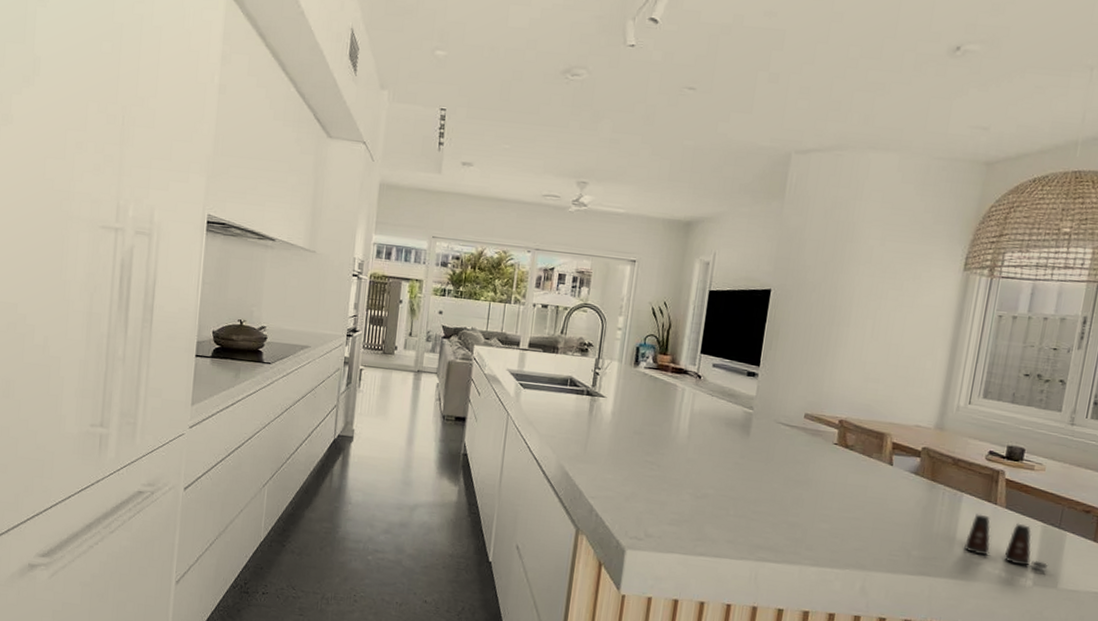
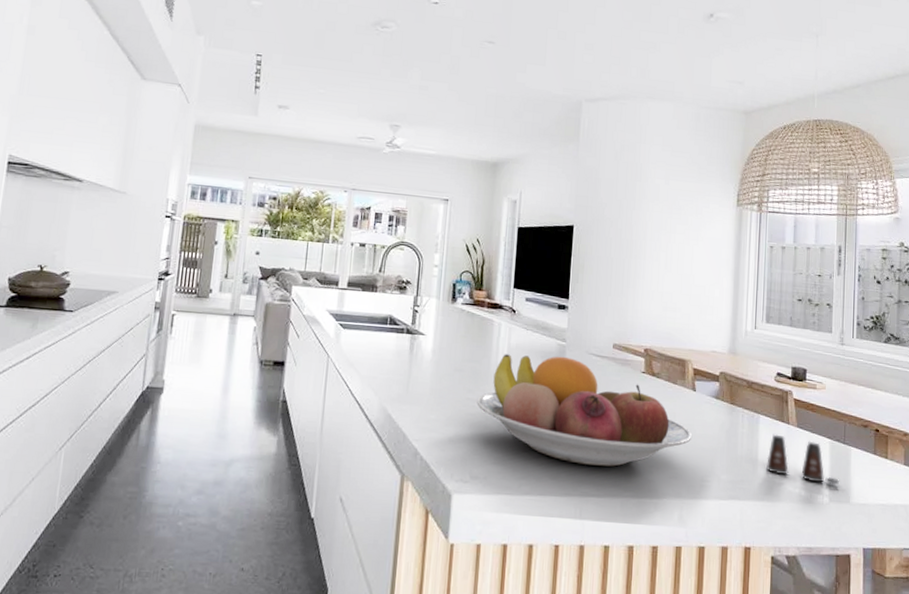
fruit bowl: none [655,419,883,535] -> present [477,354,692,467]

